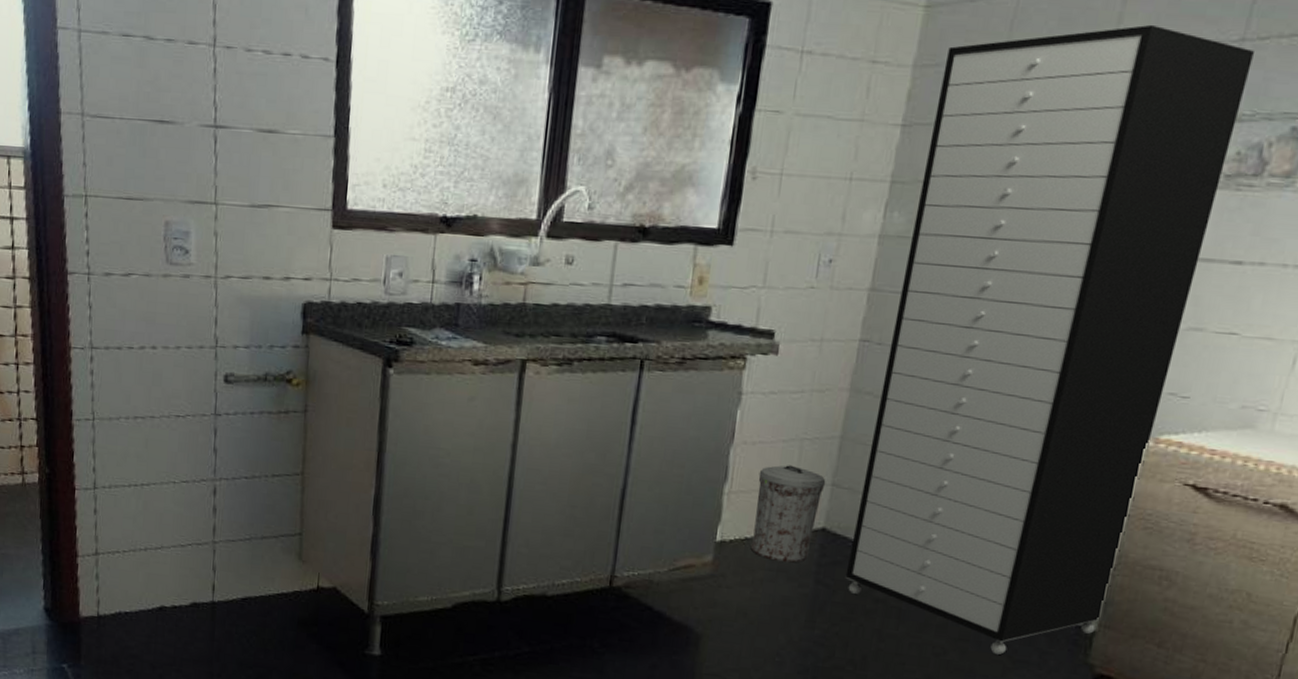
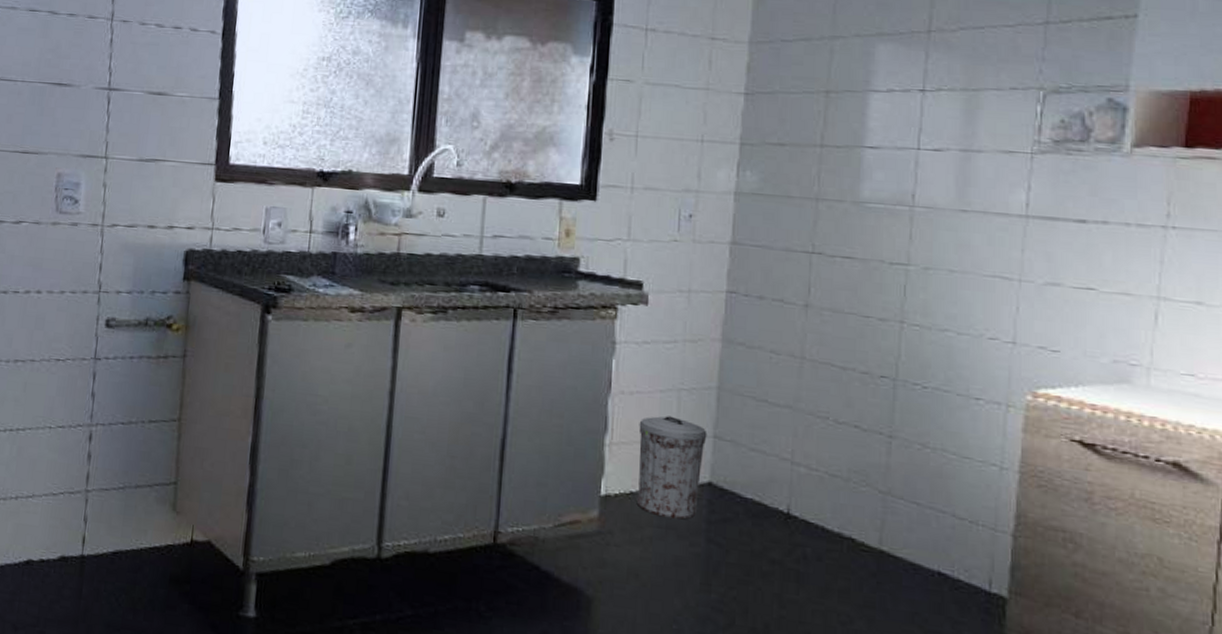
storage cabinet: present [845,24,1254,655] -> none [737,9,1059,624]

